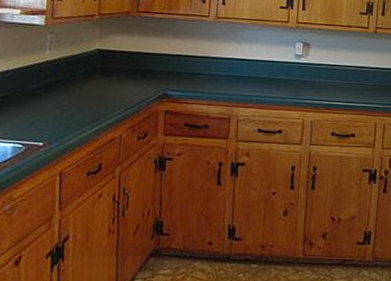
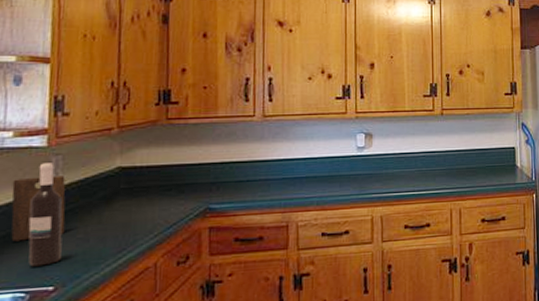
cutting board: none [14,49,57,102] -> present [11,176,66,242]
wine bottle: none [26,39,53,125] -> present [28,163,63,267]

